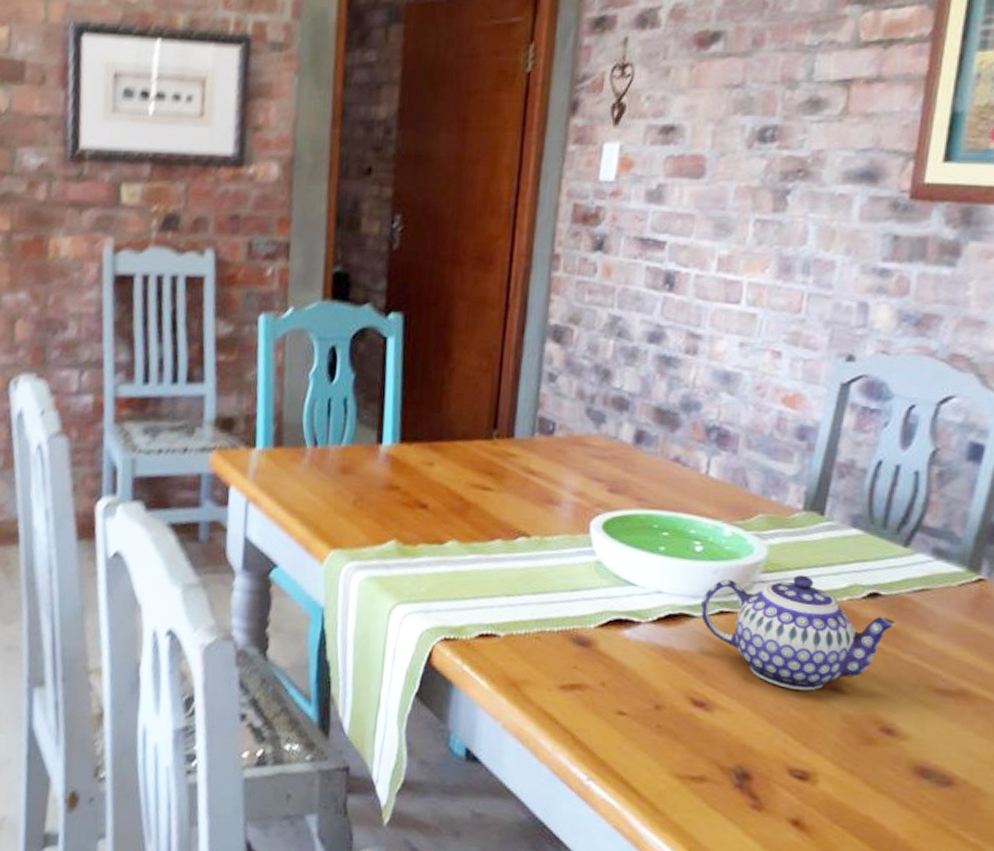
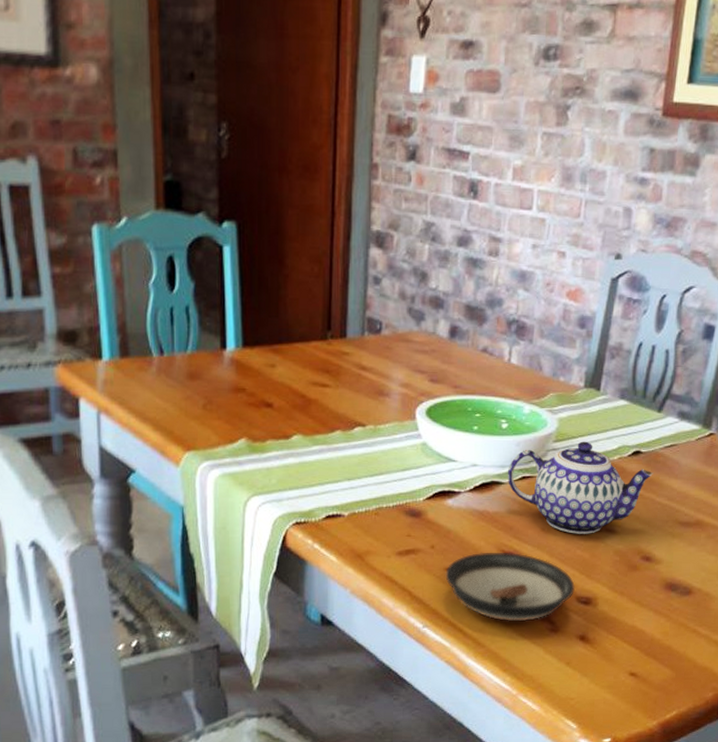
saucer: none [617,698,788,791] -> present [445,552,576,622]

